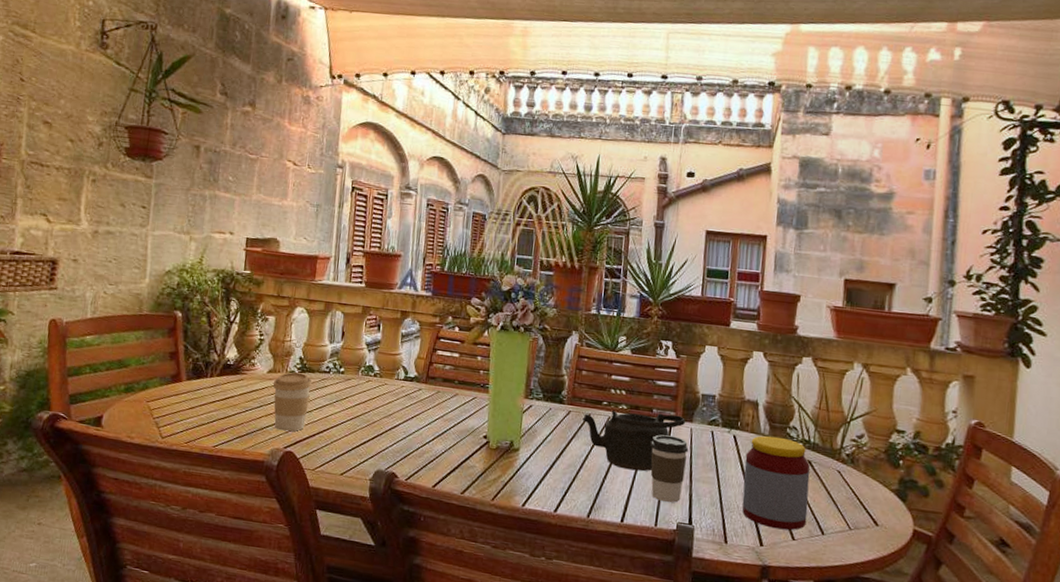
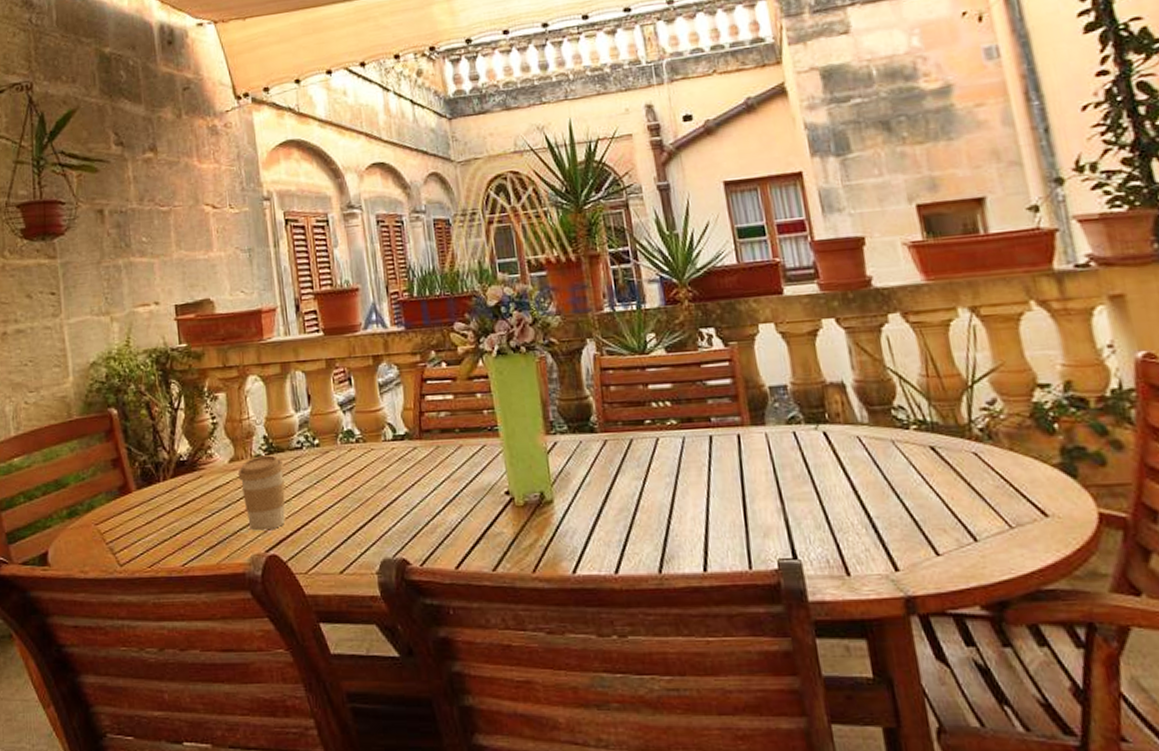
teapot: present [582,410,686,472] -> none [624,419,757,502]
coffee cup: present [650,434,689,503] -> none [718,447,775,535]
jar: present [742,436,810,531] -> none [845,422,950,545]

